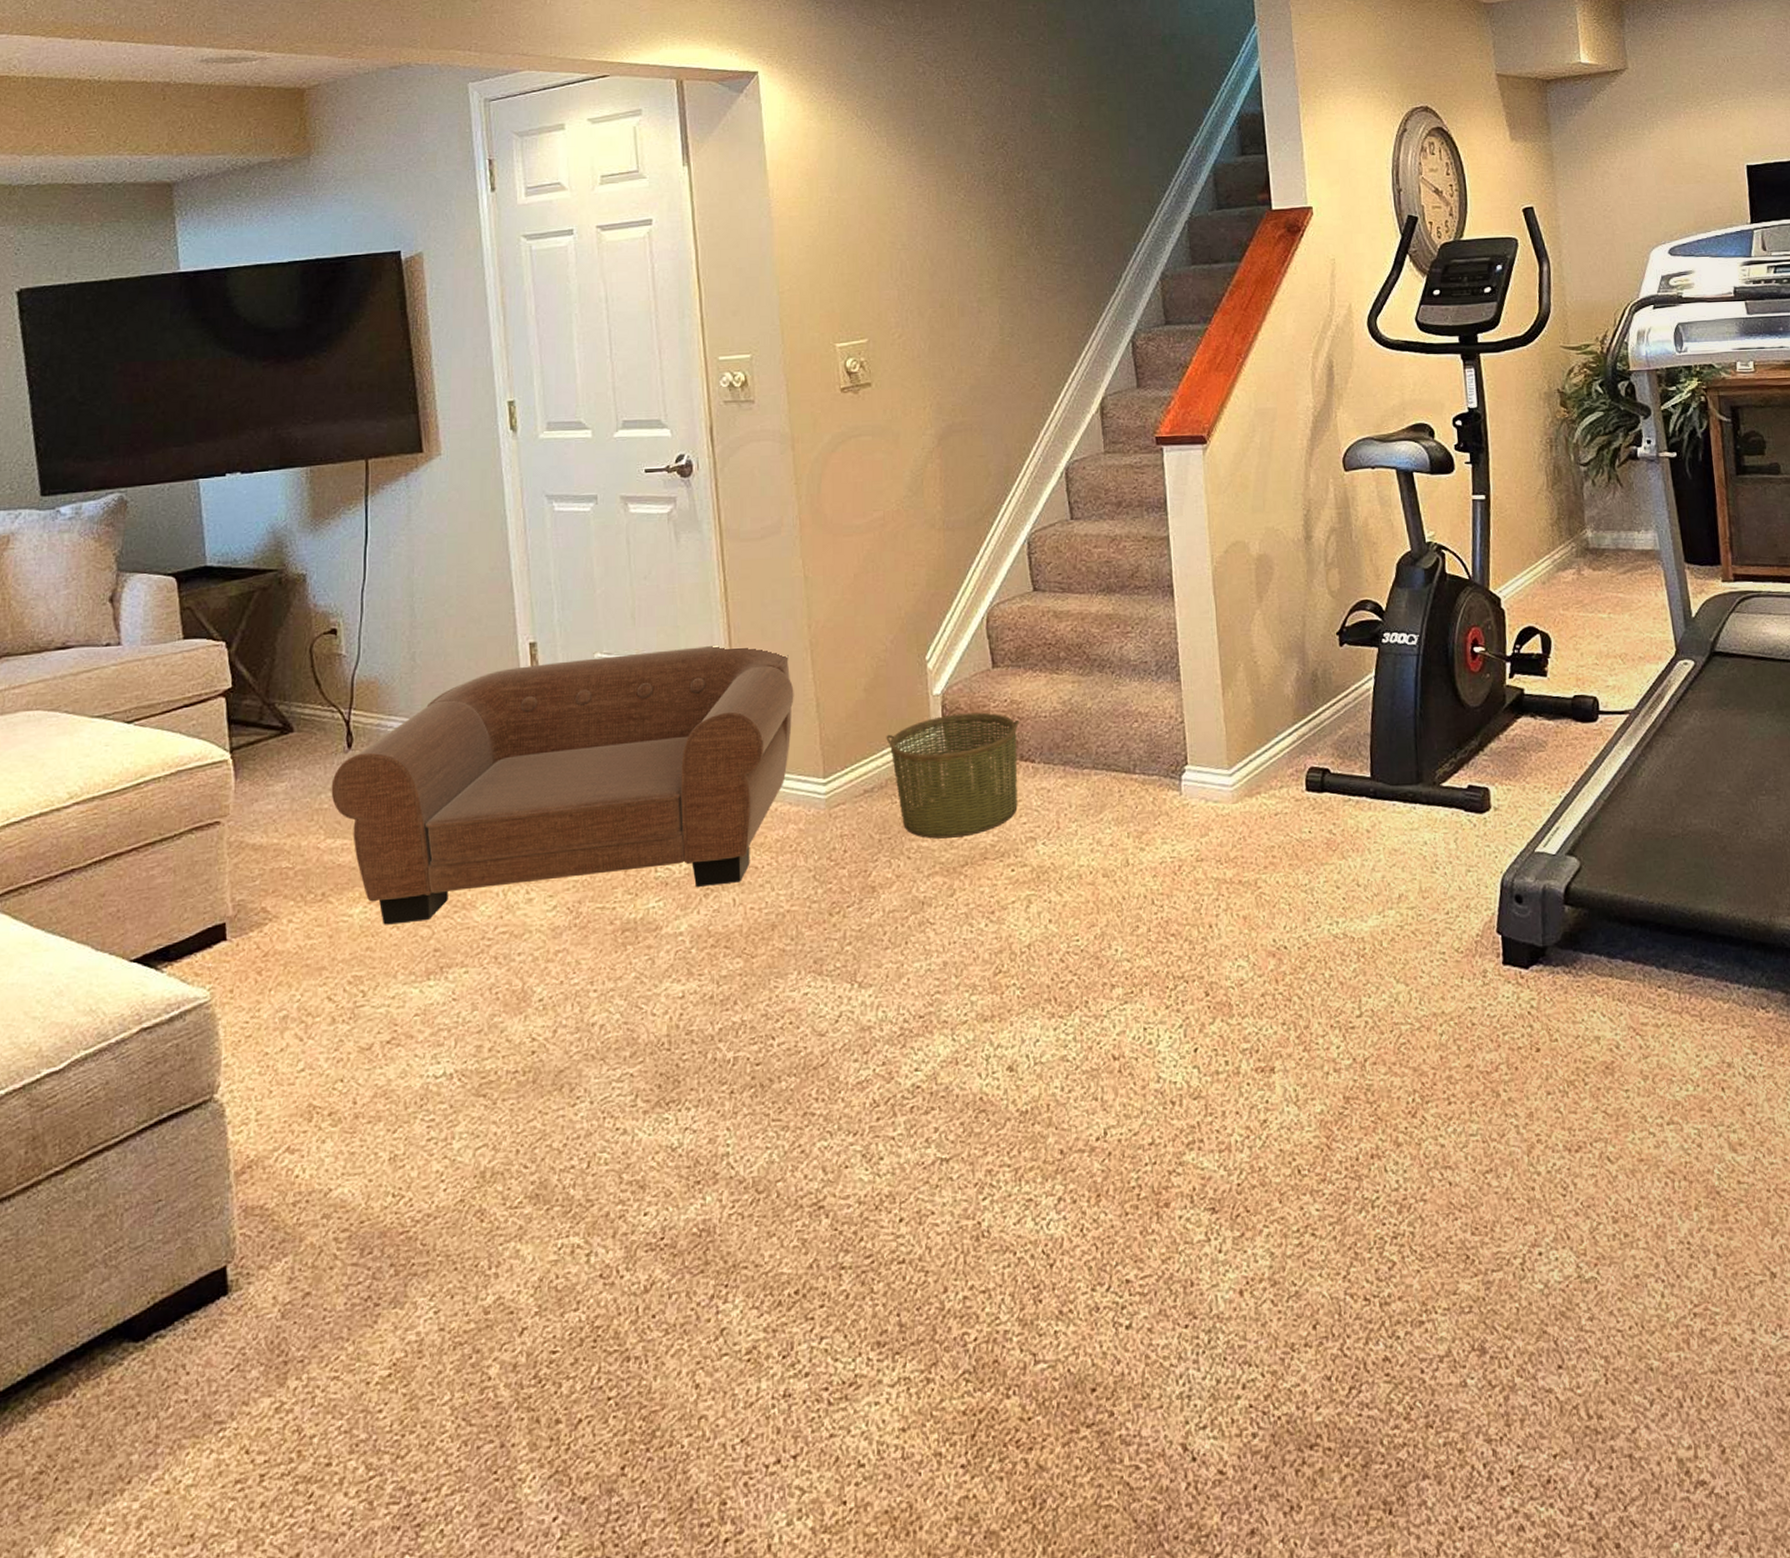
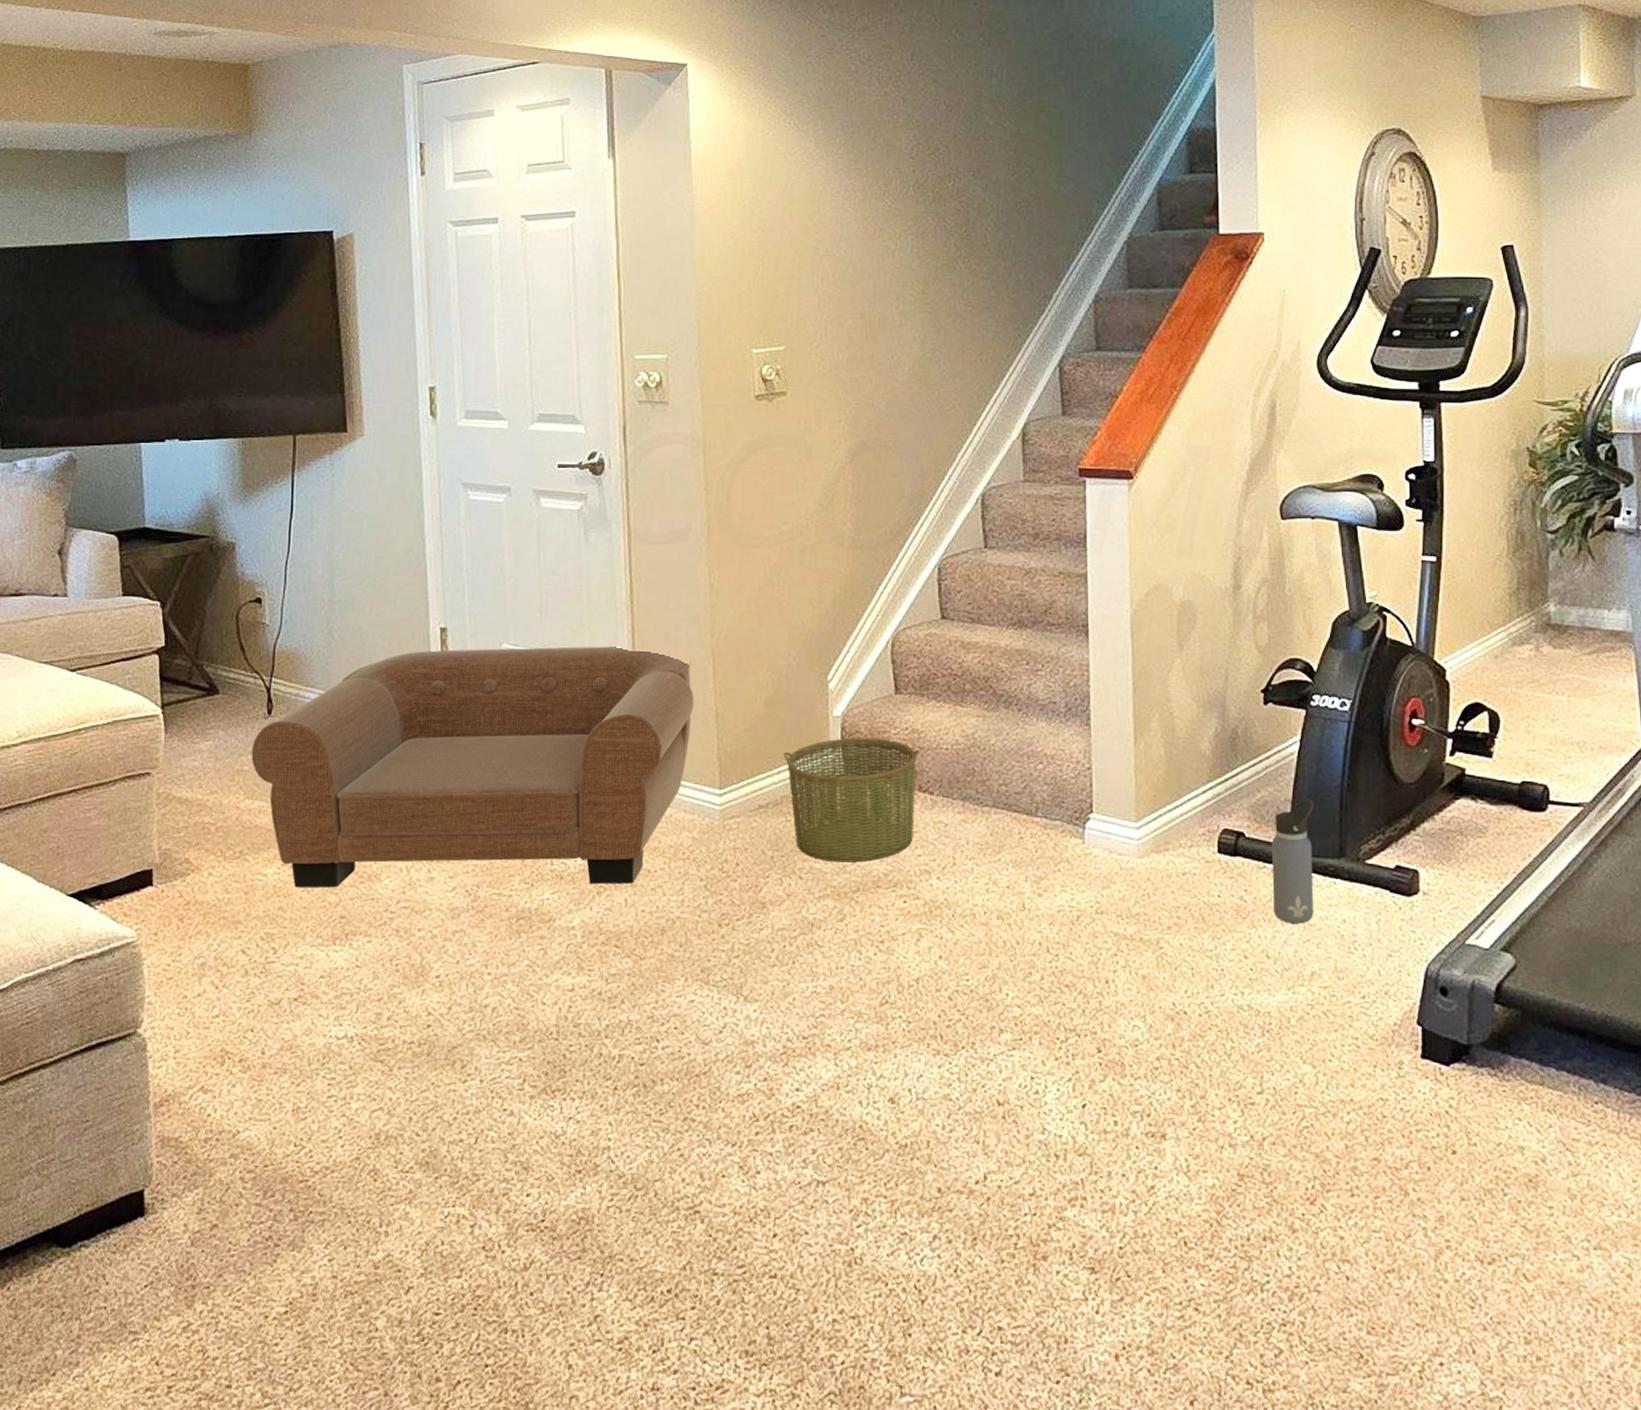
water bottle: none [1354,730,1397,851] -> present [1271,798,1314,924]

